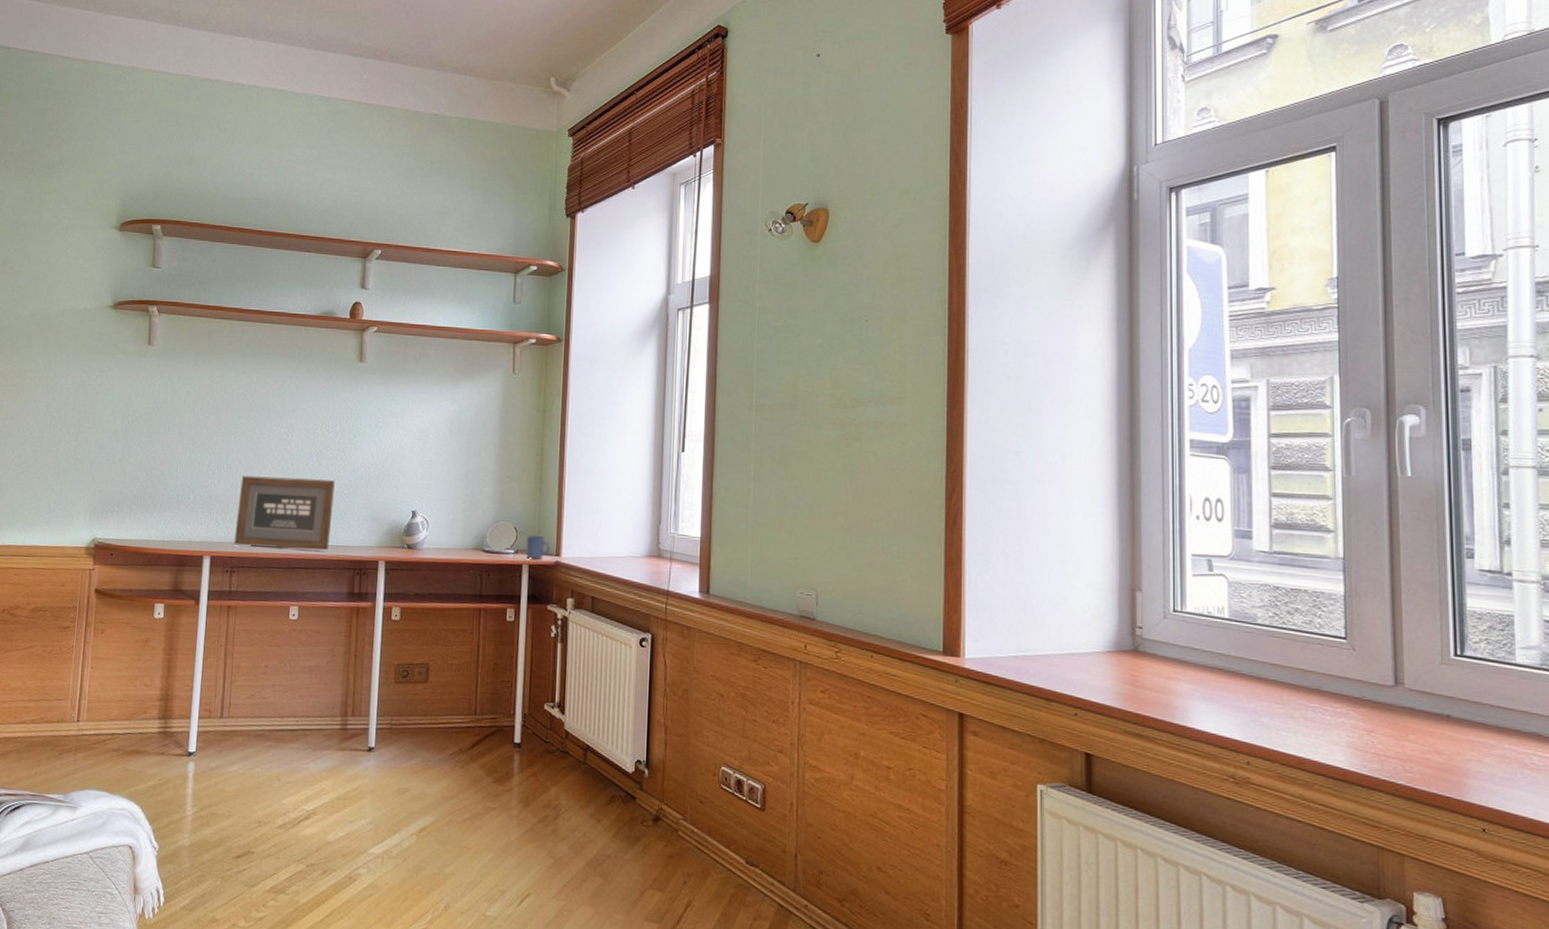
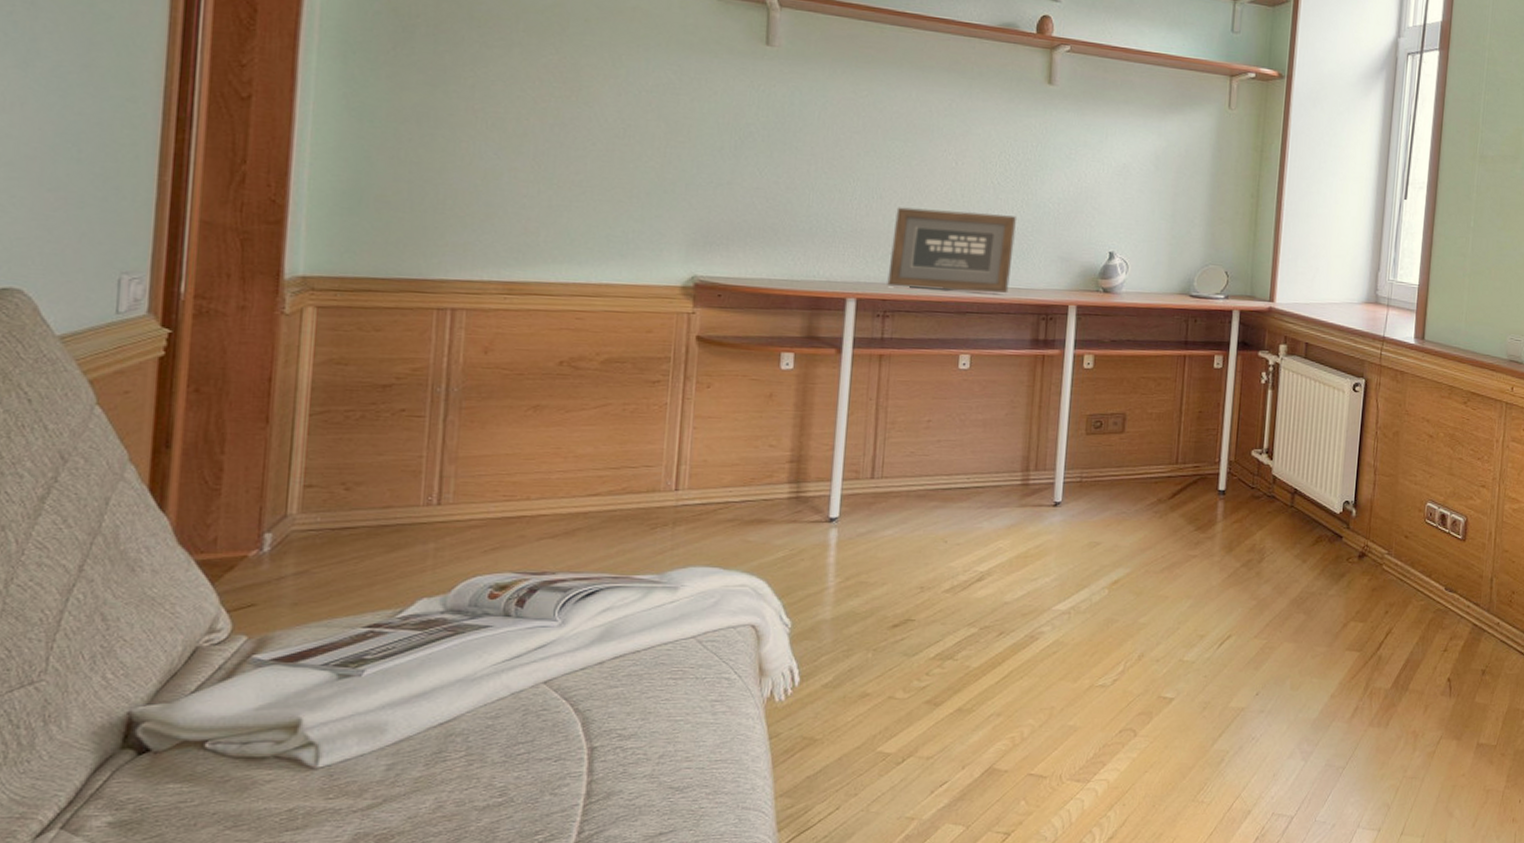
mug: present [526,535,551,560] -> none [1237,280,1264,305]

